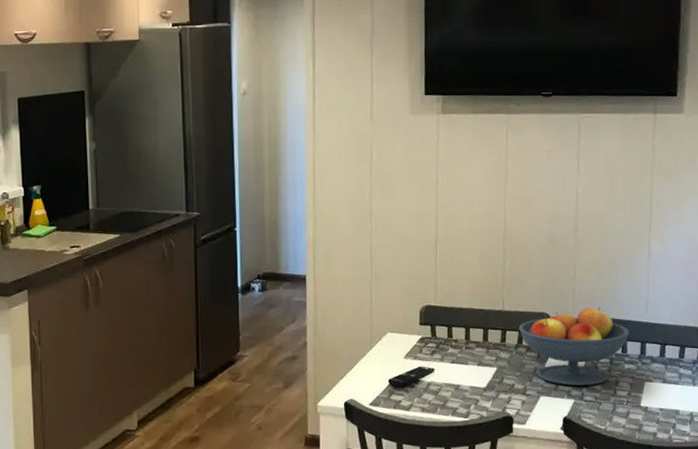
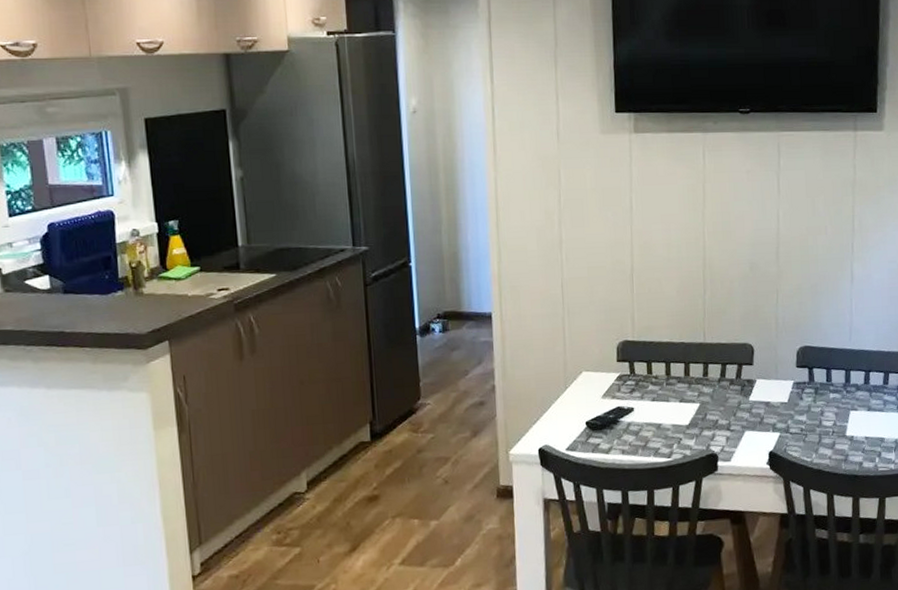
fruit bowl: present [518,306,630,386] -> none [721,334,834,418]

